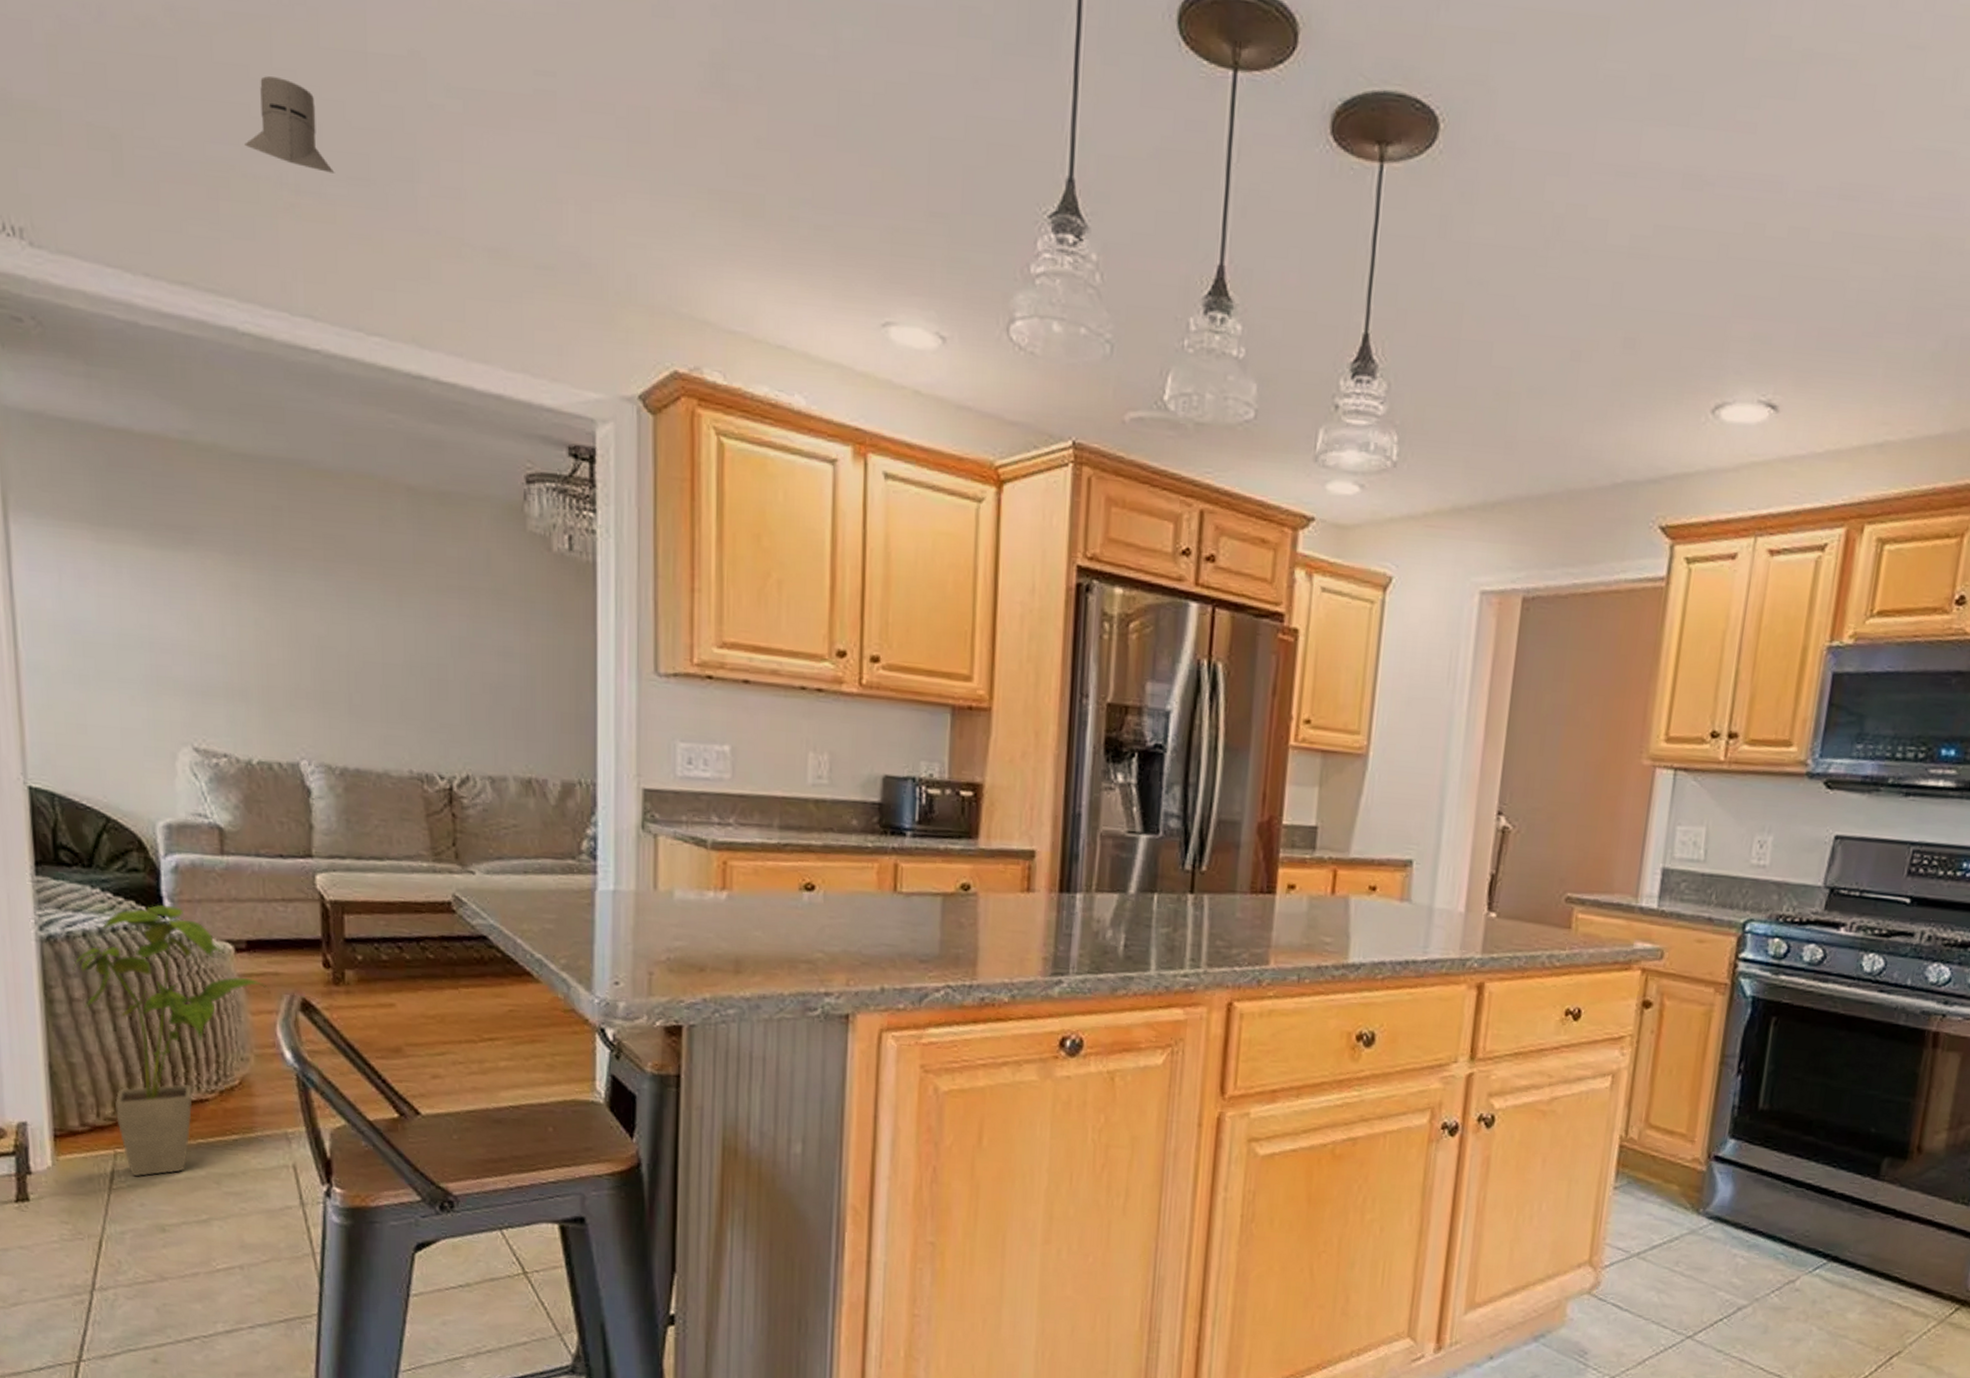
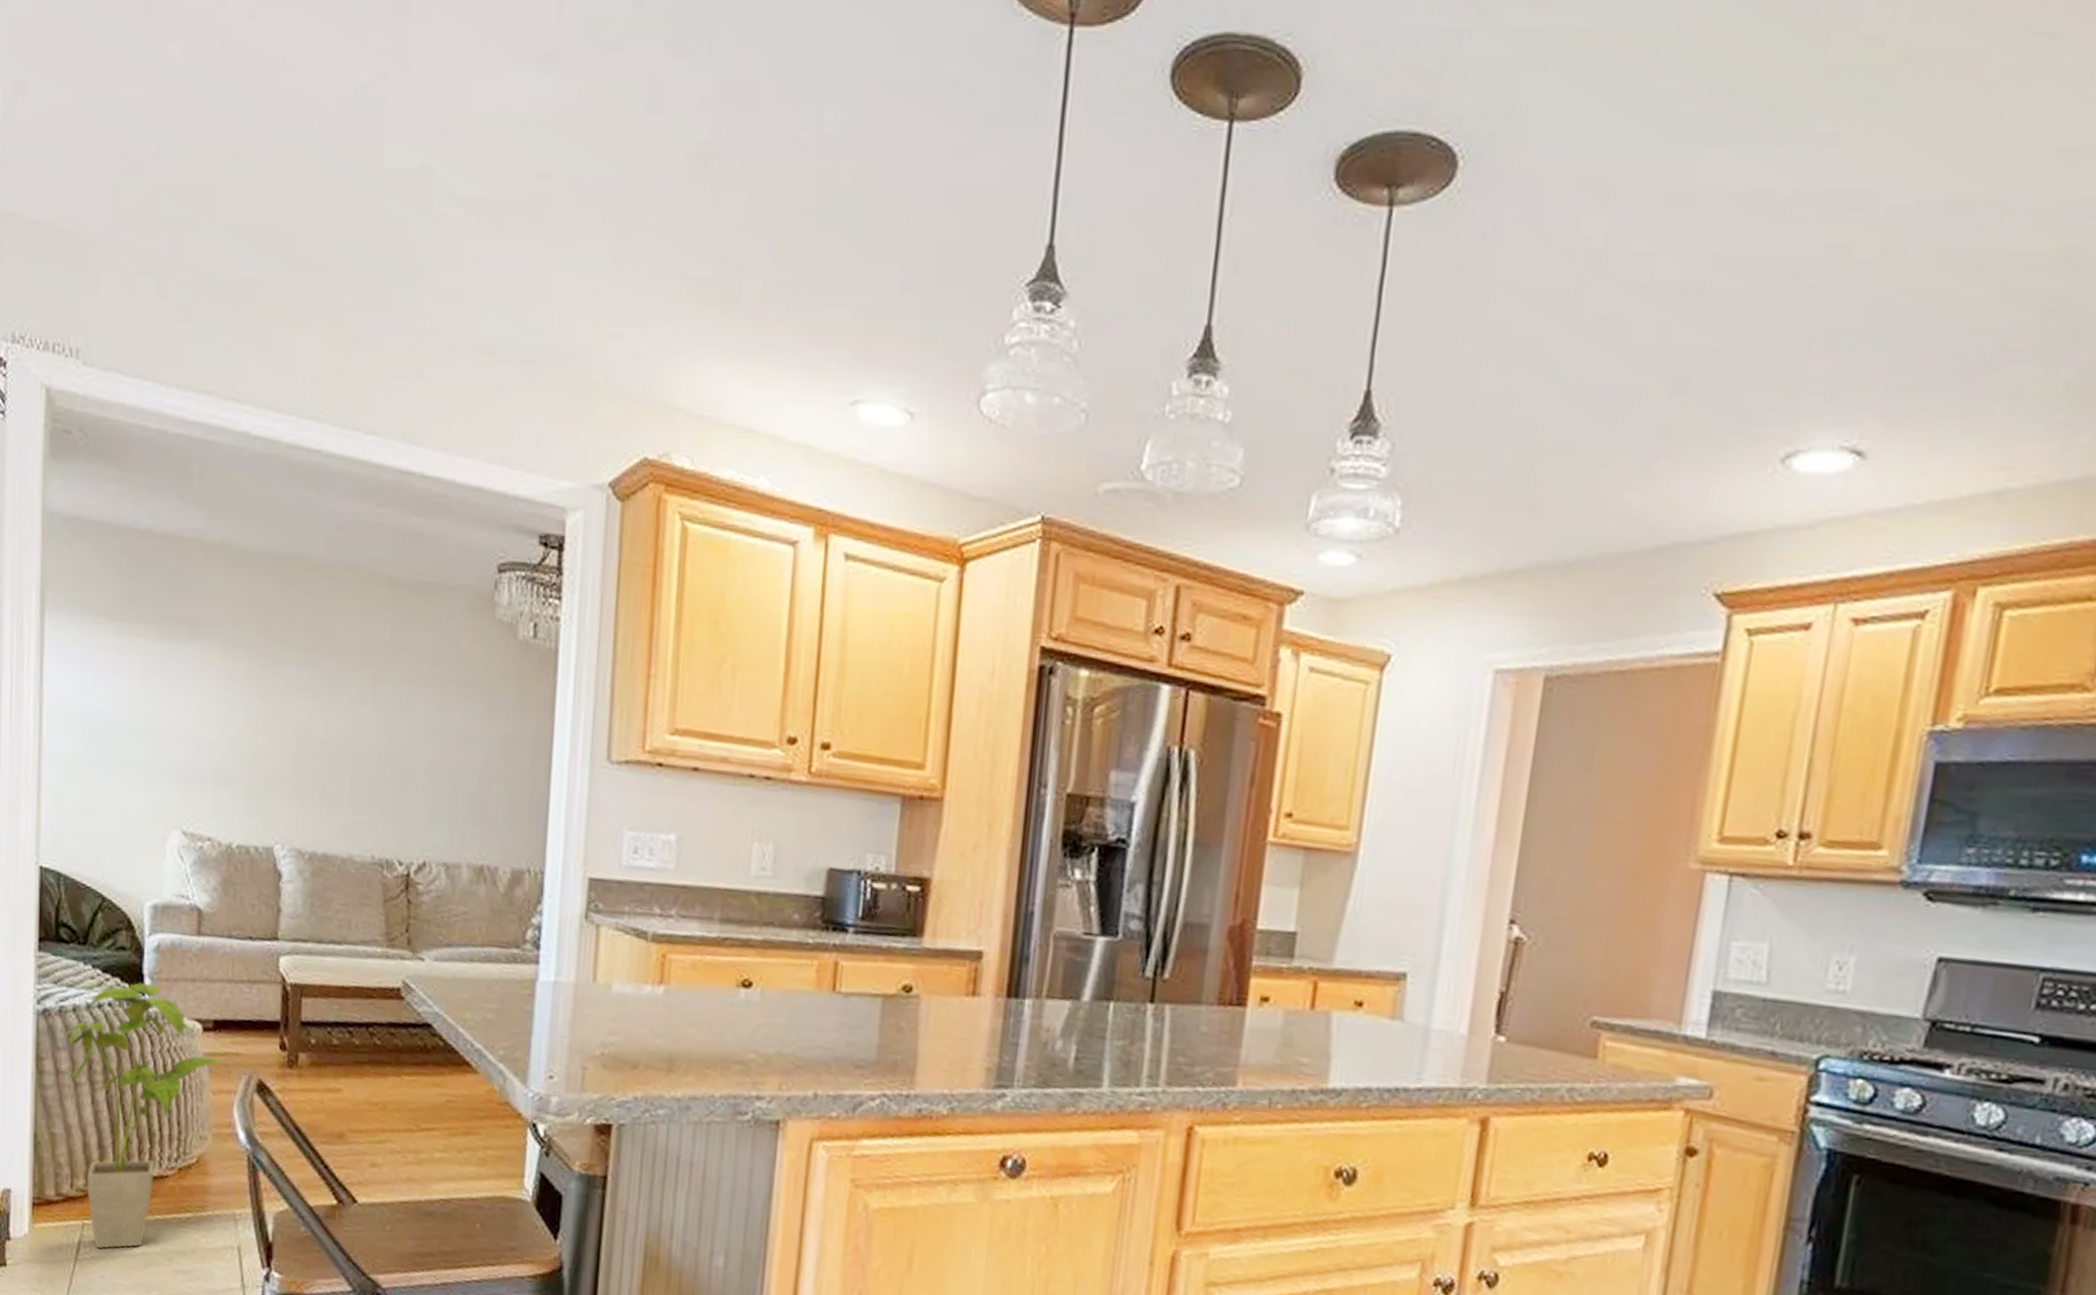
knight helmet: present [245,76,335,173] -> none [270,197,347,283]

